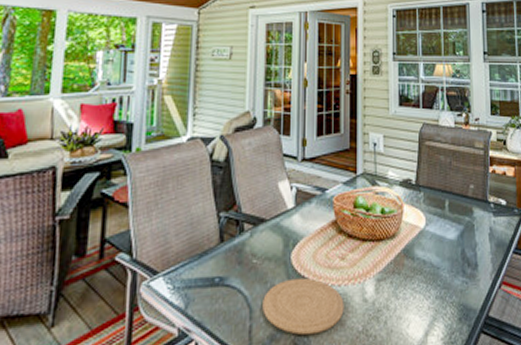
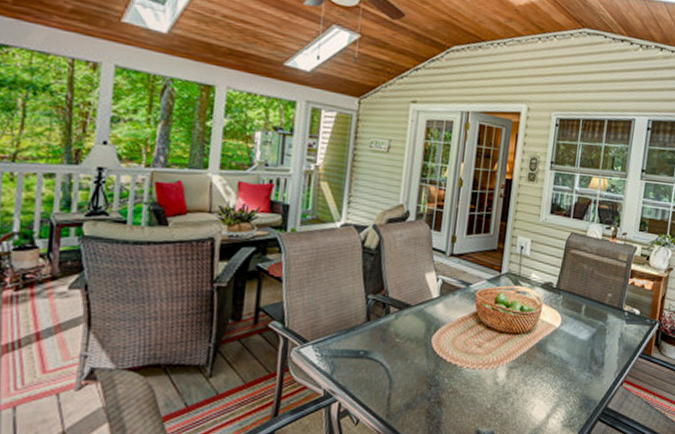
plate: present [262,277,344,335] -> none [401,358,477,407]

